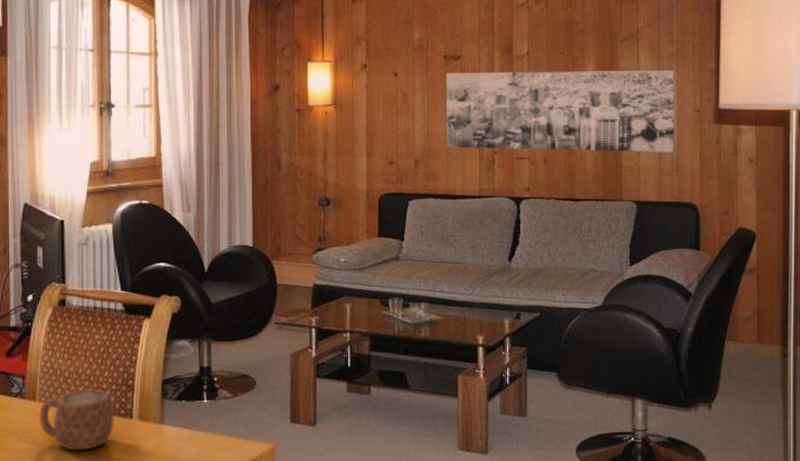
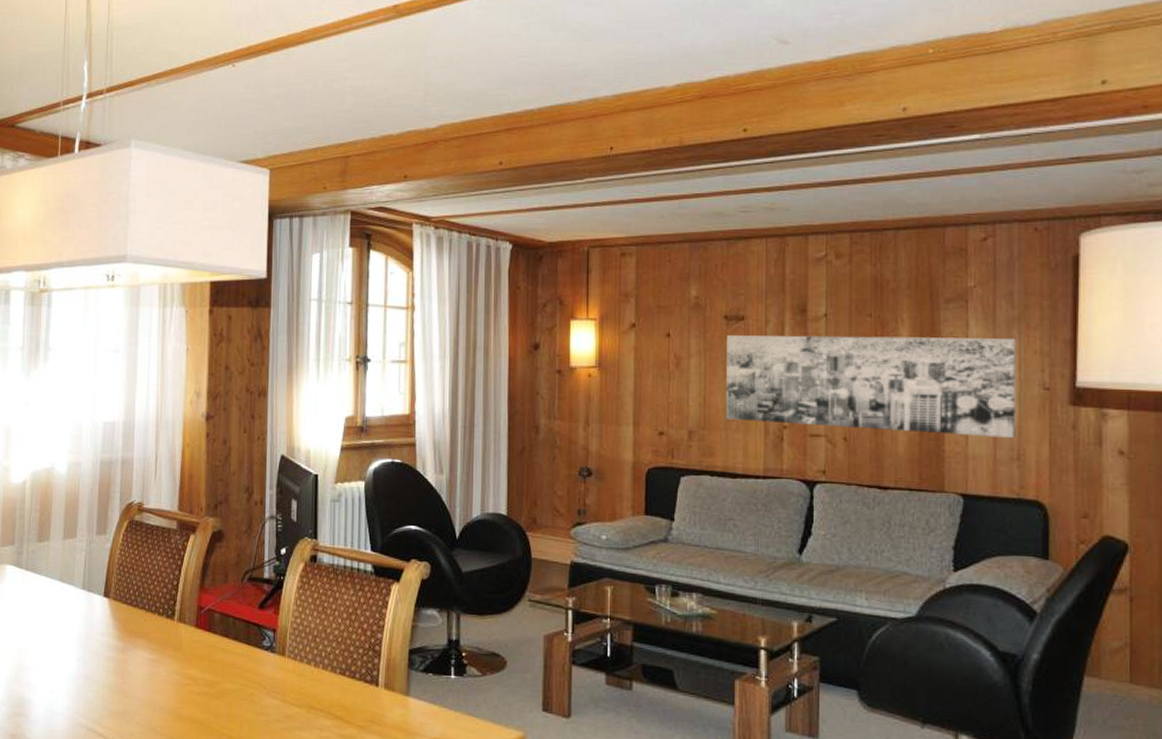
mug: present [38,389,114,451] -> none [287,650,360,714]

